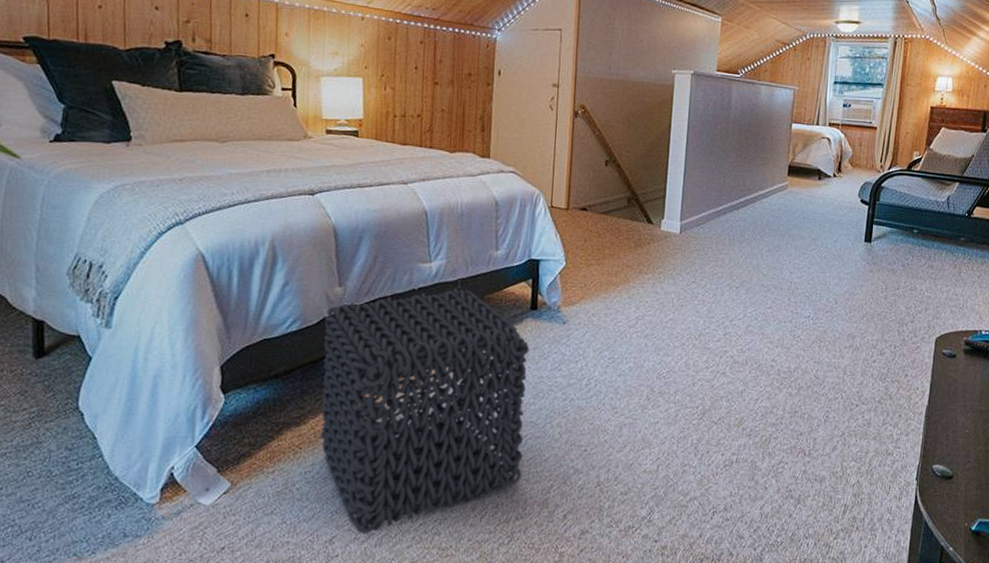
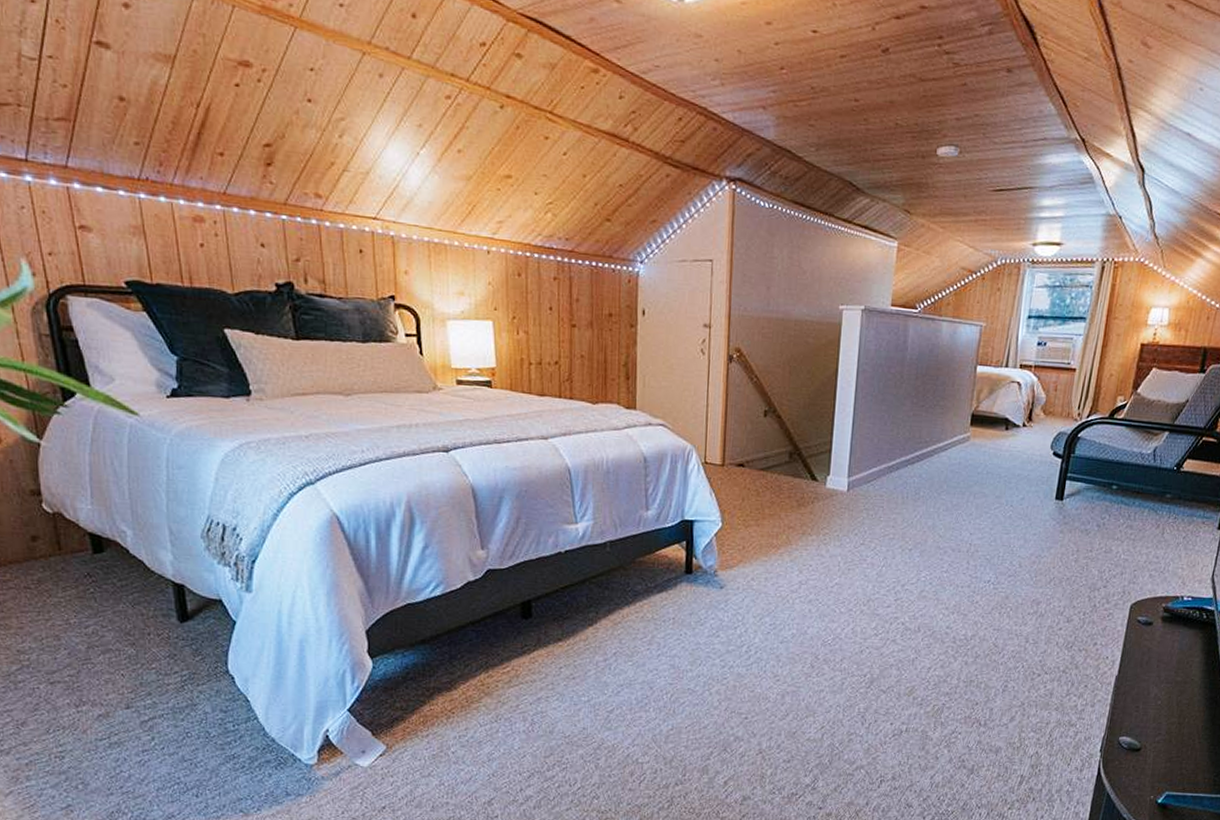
pouf: present [320,288,530,534] -> none [469,551,685,797]

